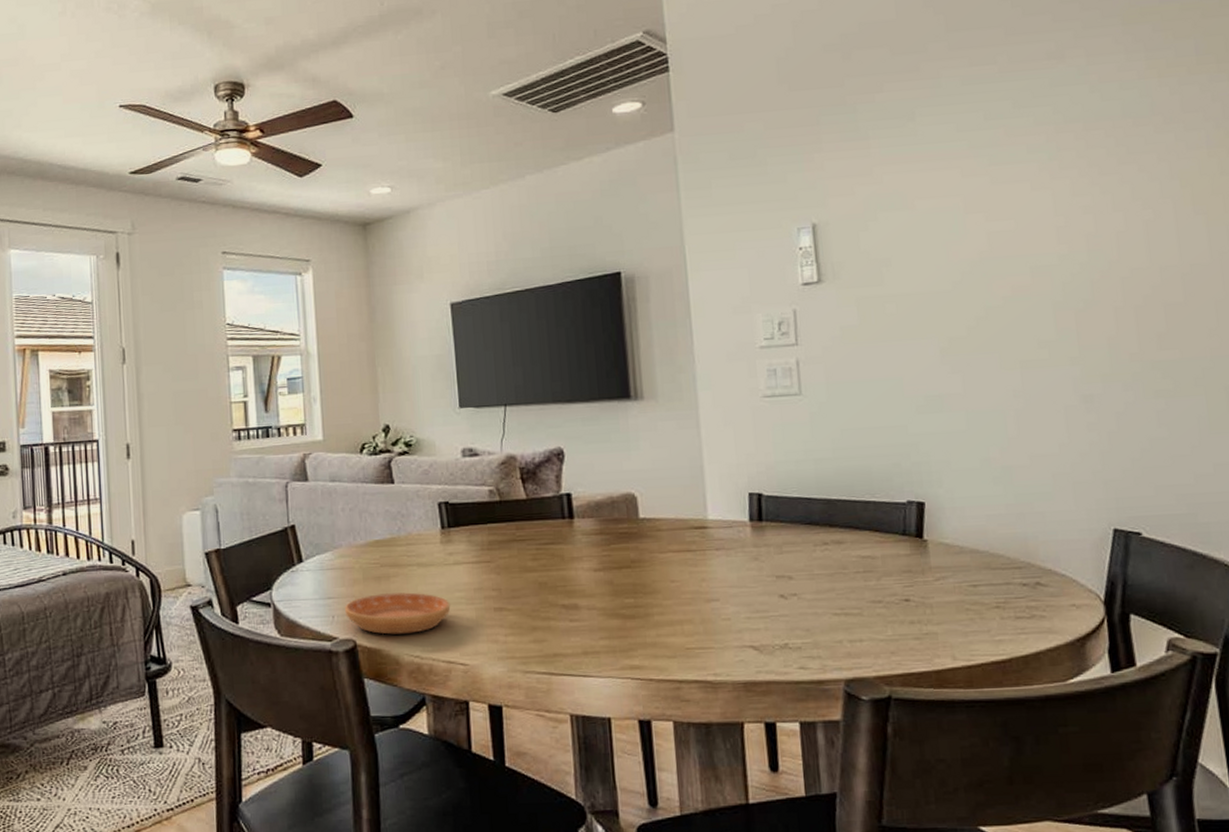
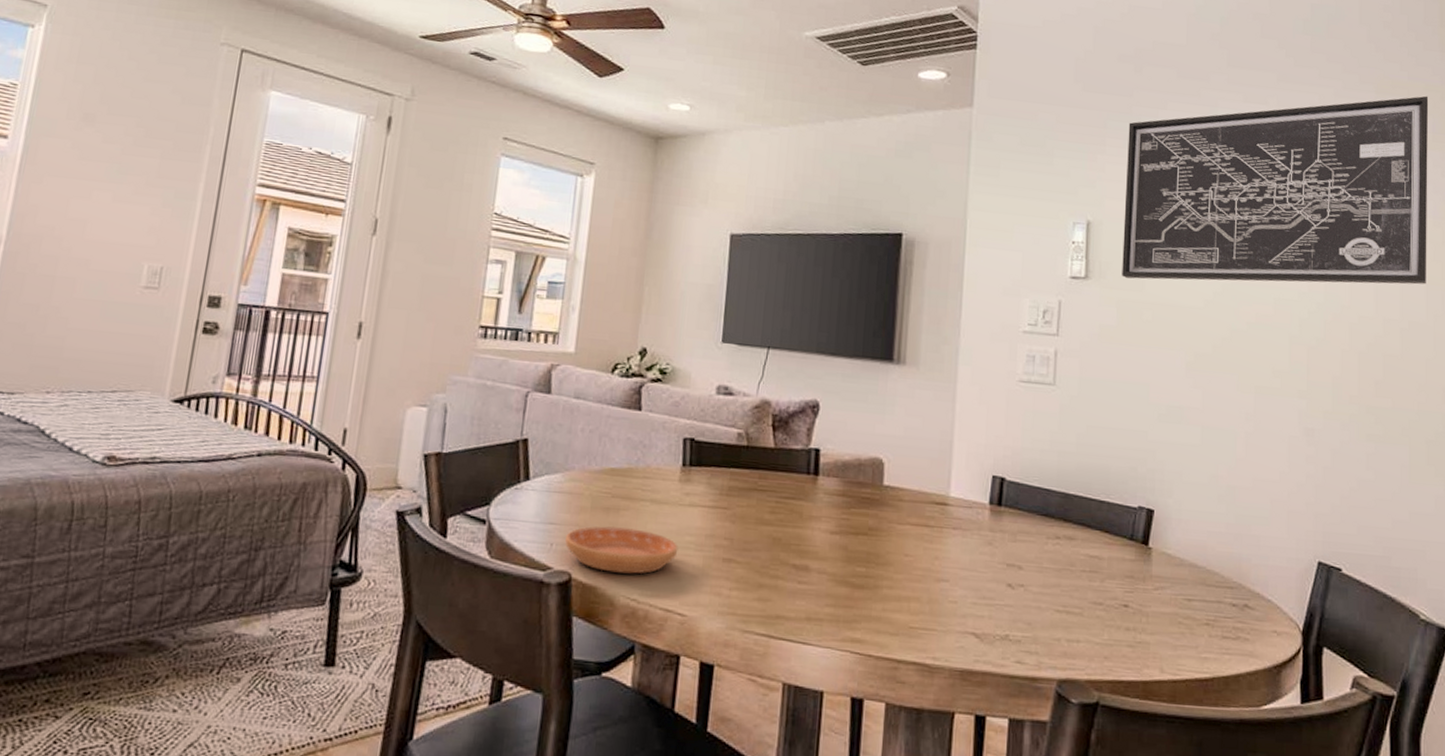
wall art: none [843,16,1206,275] -> present [1122,96,1429,285]

